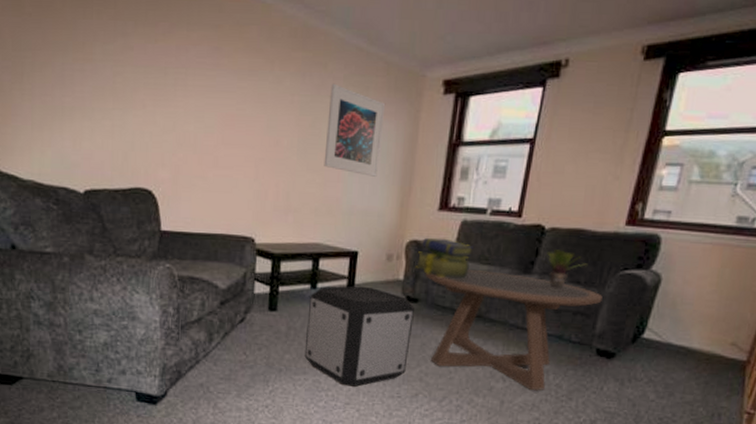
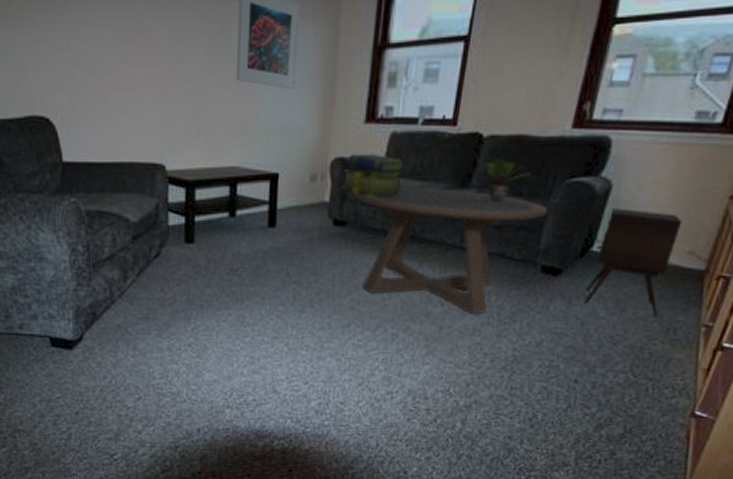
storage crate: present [304,286,414,387] -> none [226,211,343,320]
side table: none [636,300,726,403] -> present [585,208,683,317]

